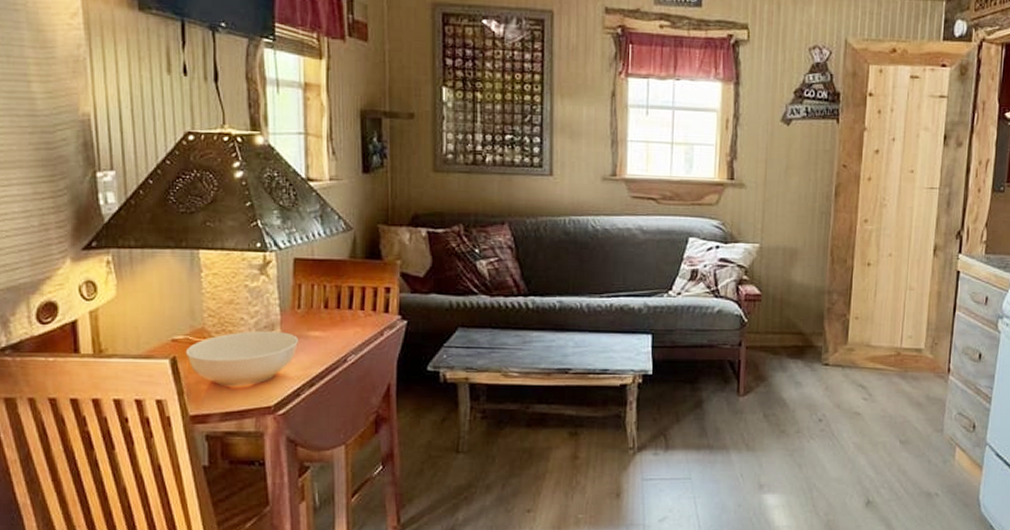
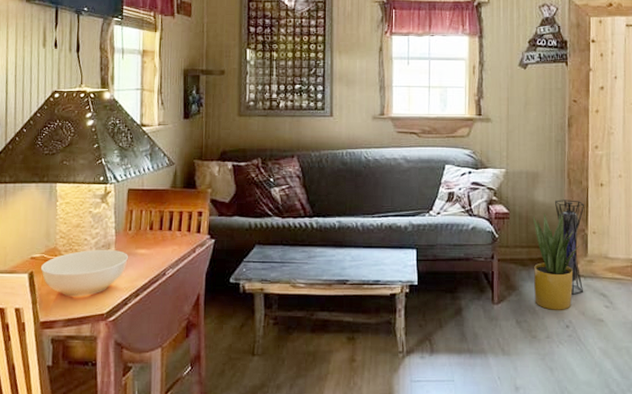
planter: none [785,295,841,403] -> present [532,212,581,310]
lantern: none [814,280,848,386] -> present [555,199,585,295]

